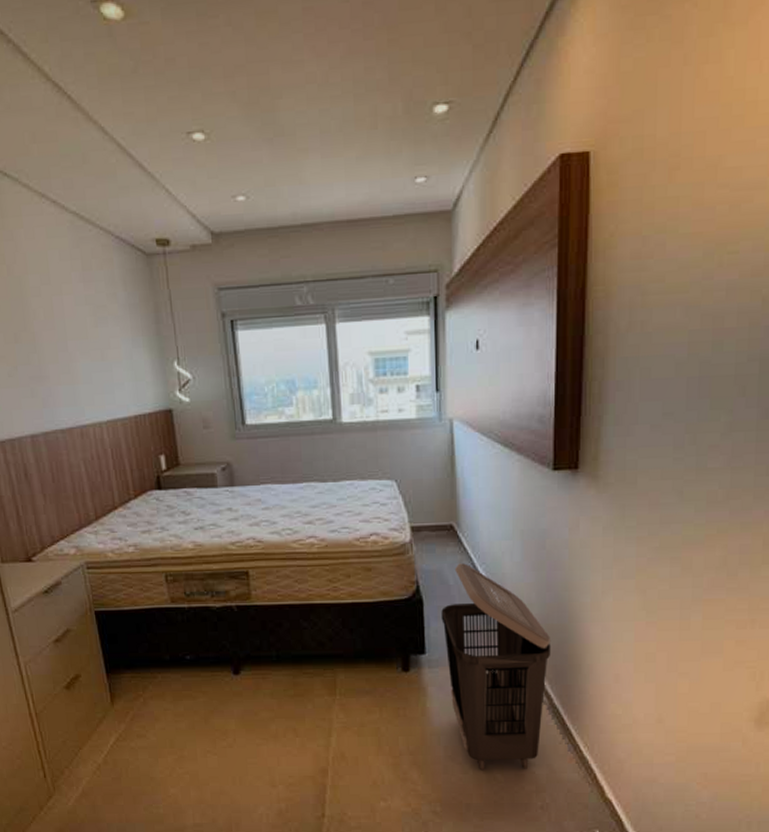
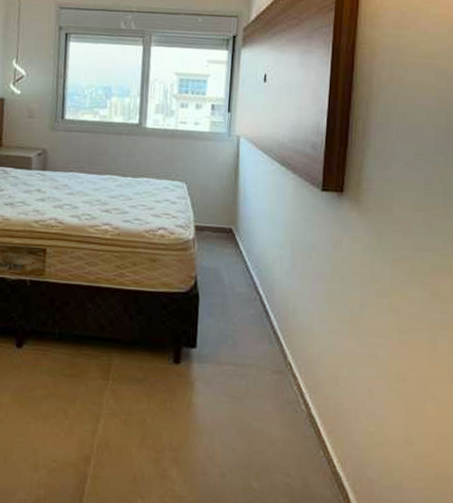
laundry basket: present [441,563,551,771] -> none [214,264,312,480]

